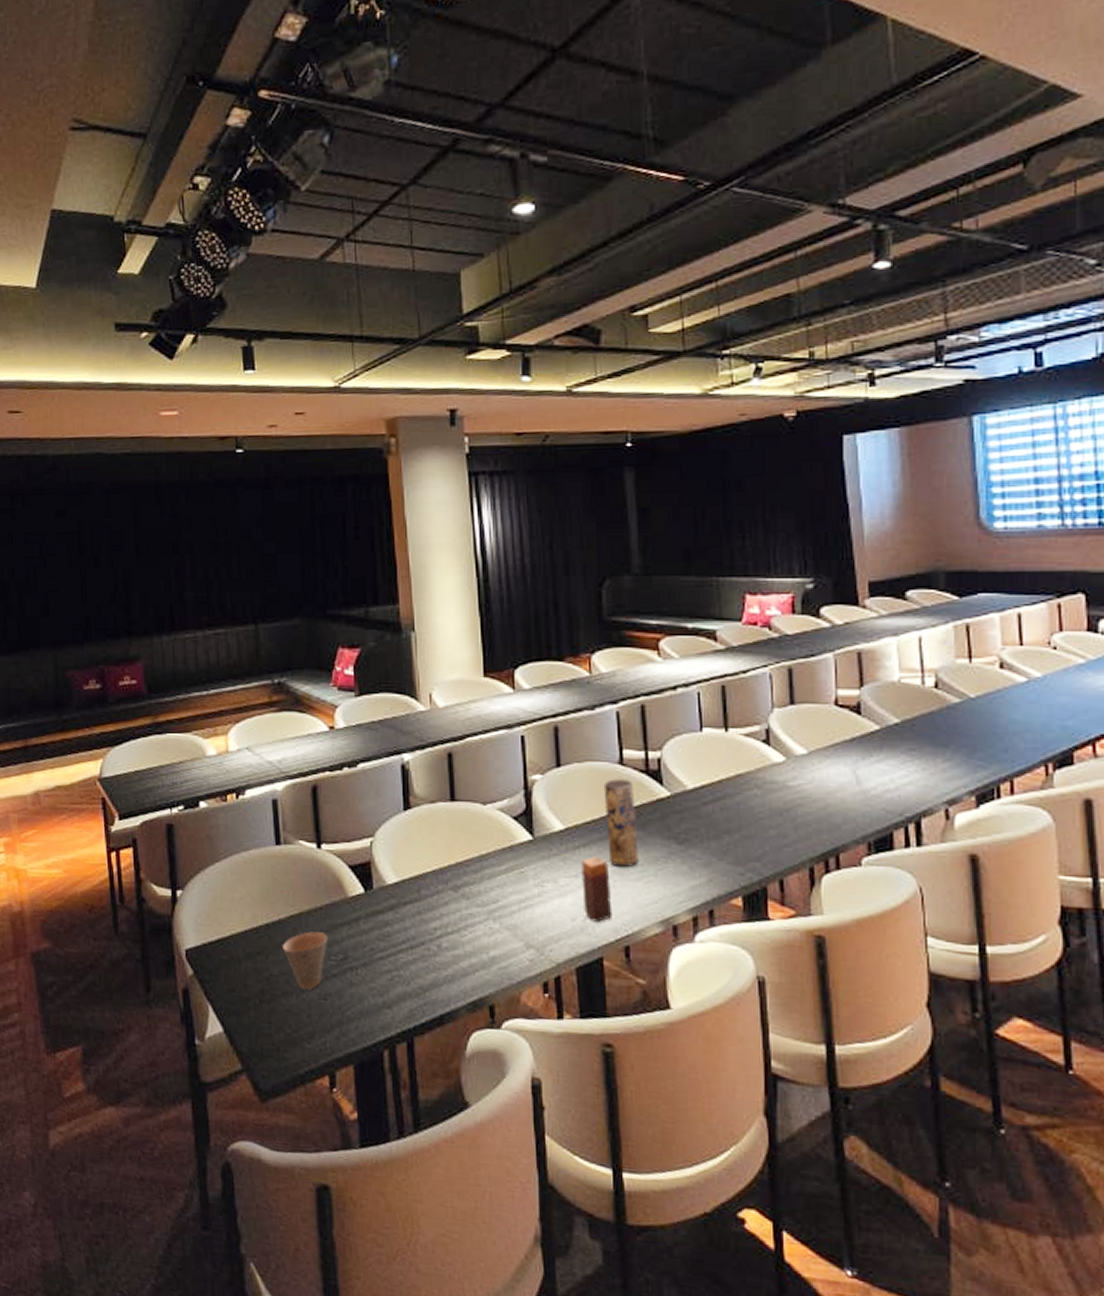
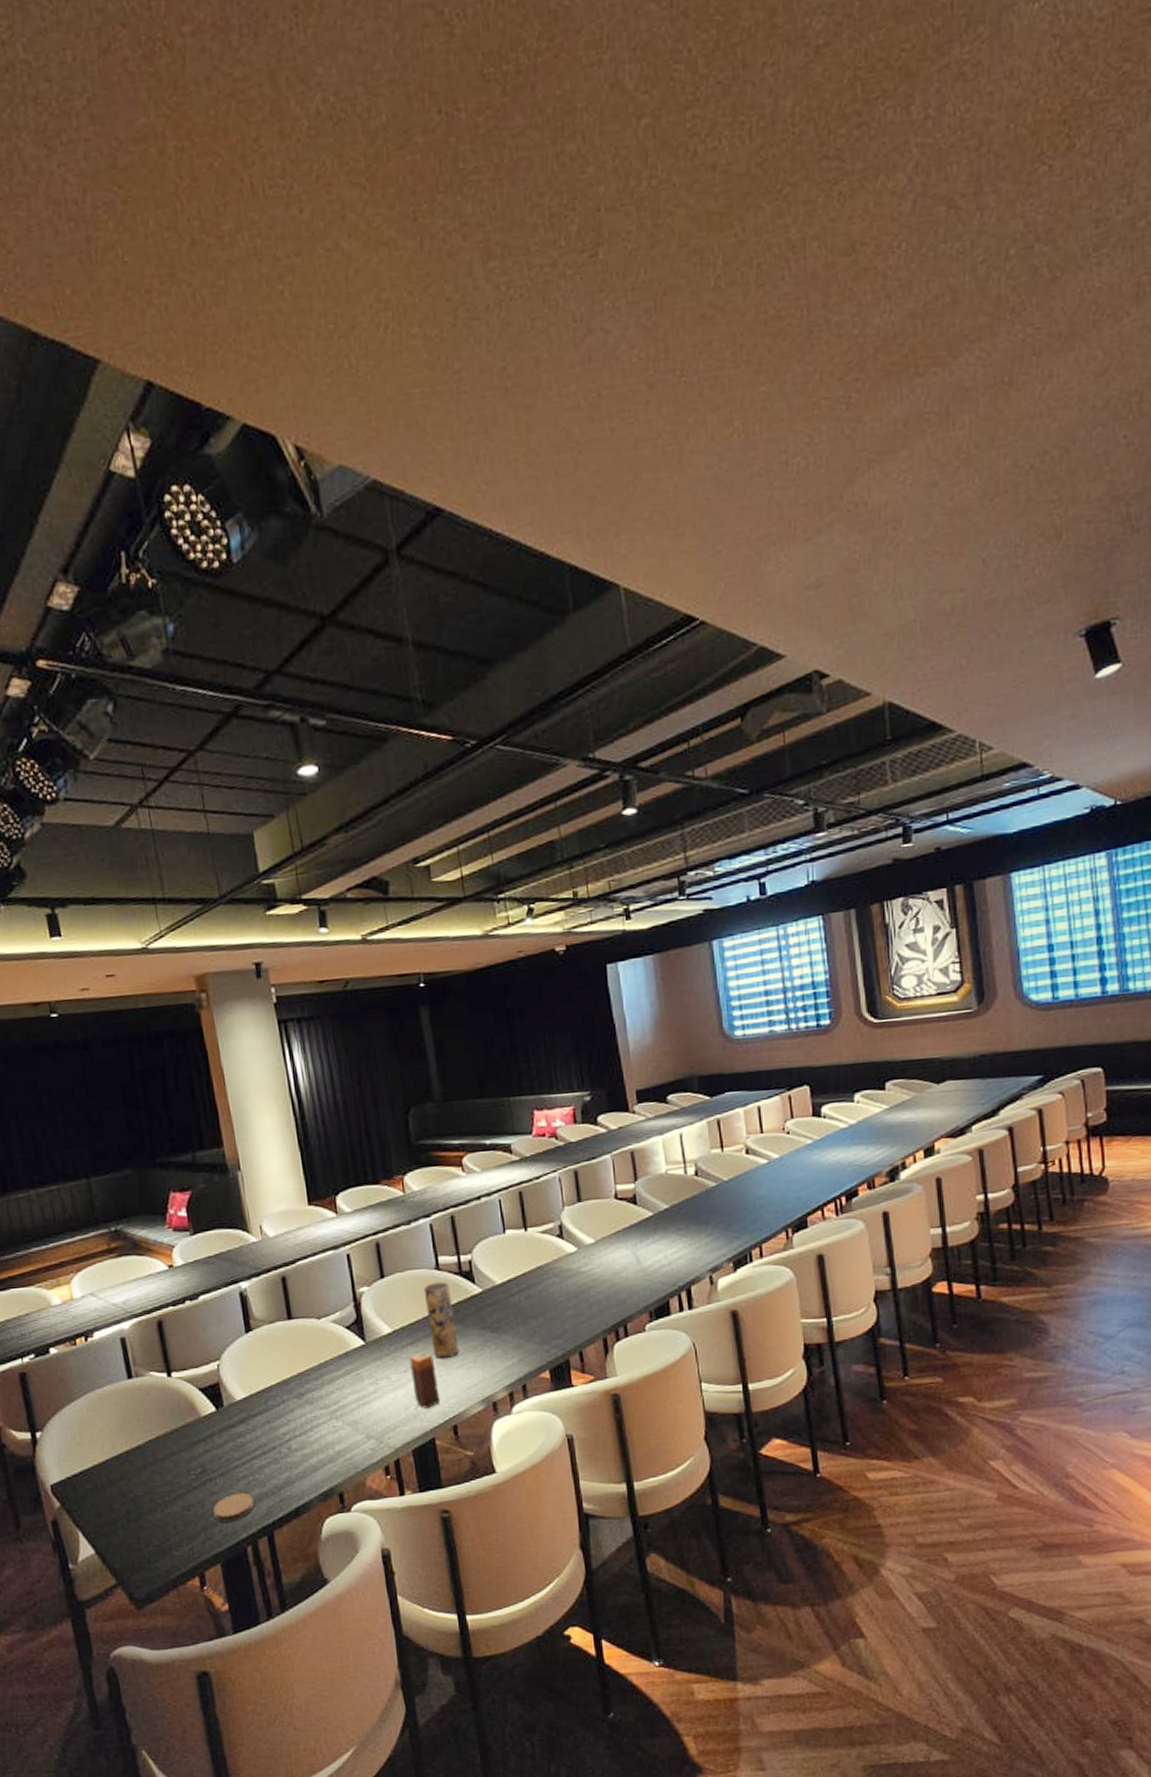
cup: present [283,931,328,990] -> none [144,1451,186,1505]
coaster: none [352,988,396,1020] -> present [213,1492,254,1522]

